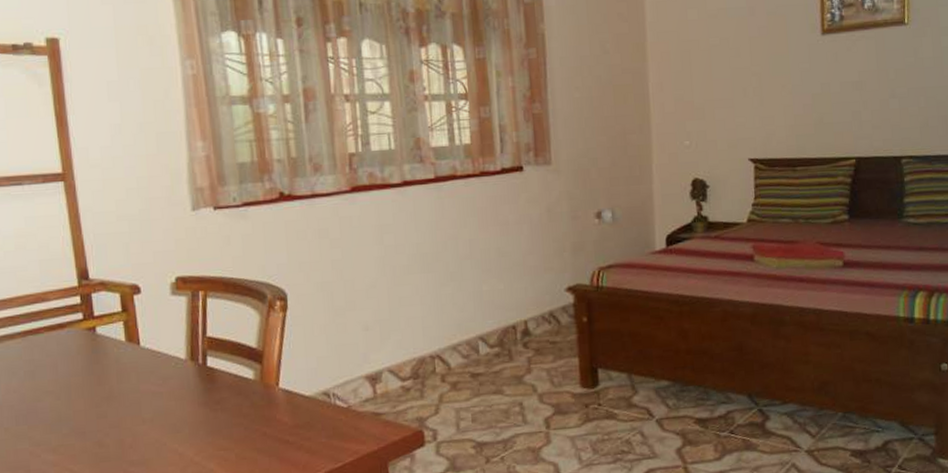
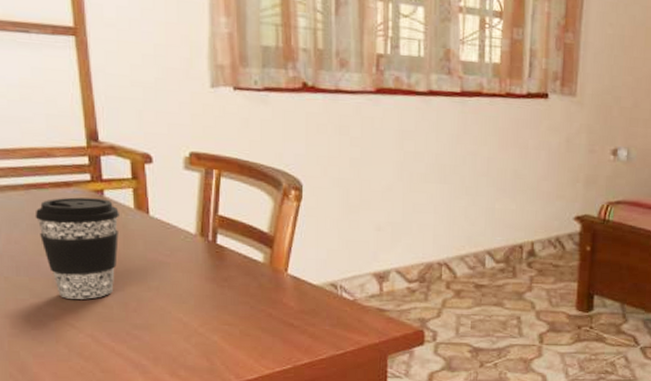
coffee cup: none [31,335,112,443] -> present [35,197,119,299]

